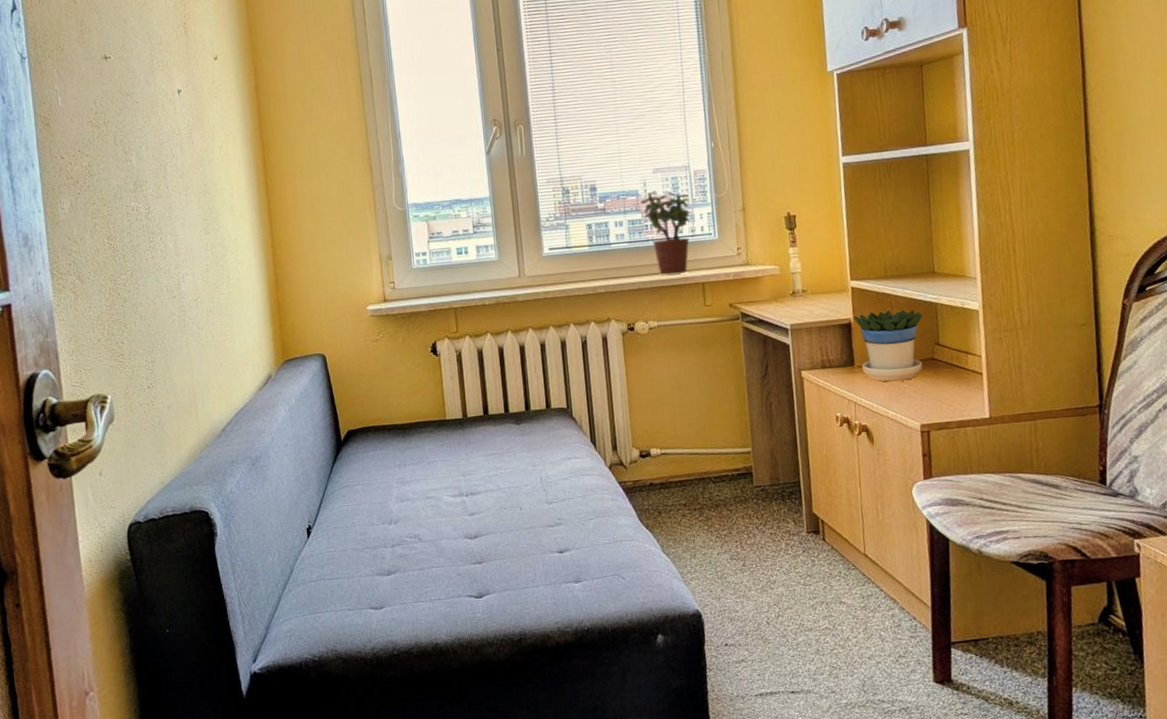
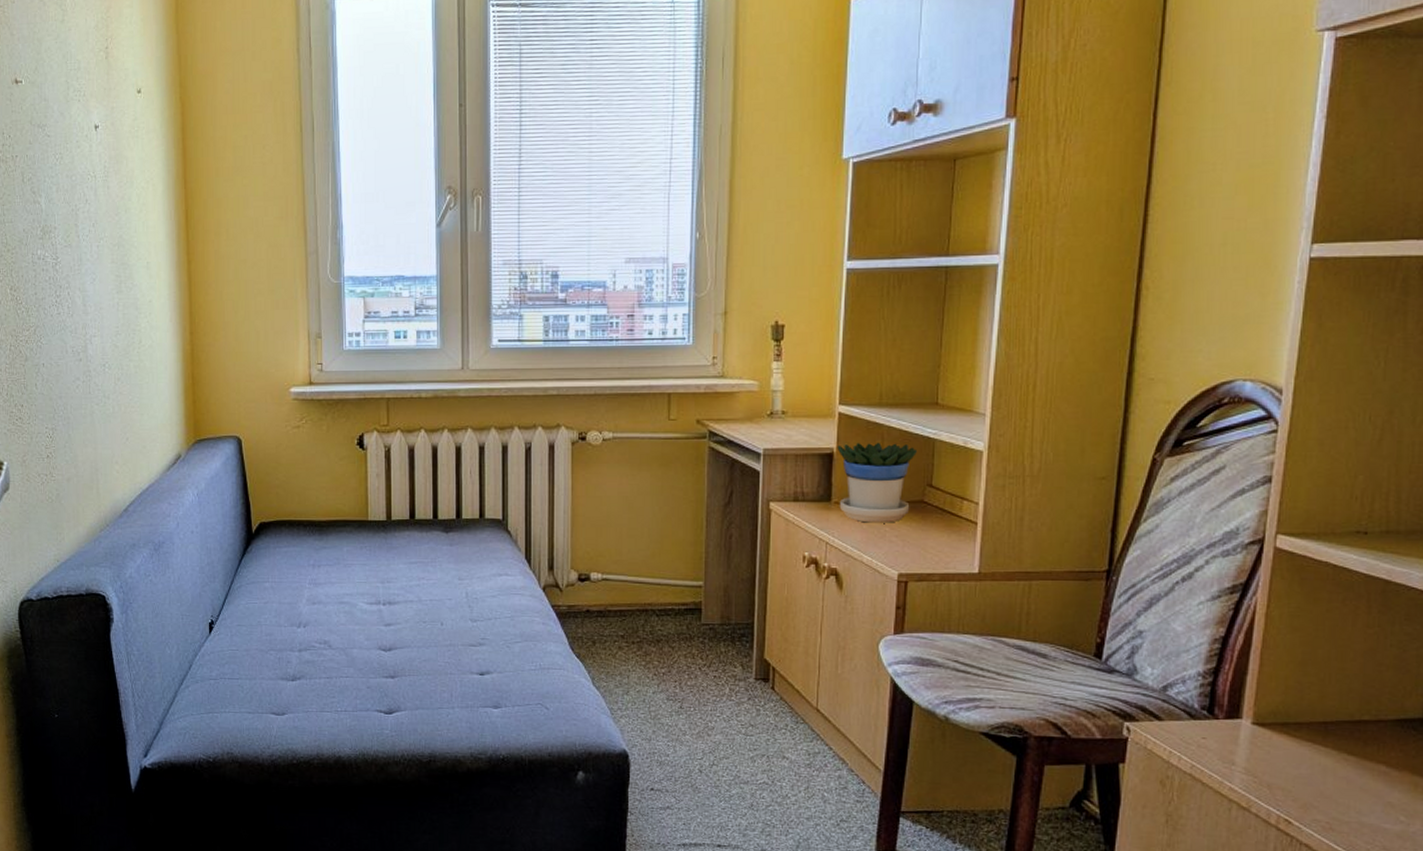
potted plant: present [640,191,693,276] -> none [607,284,666,382]

